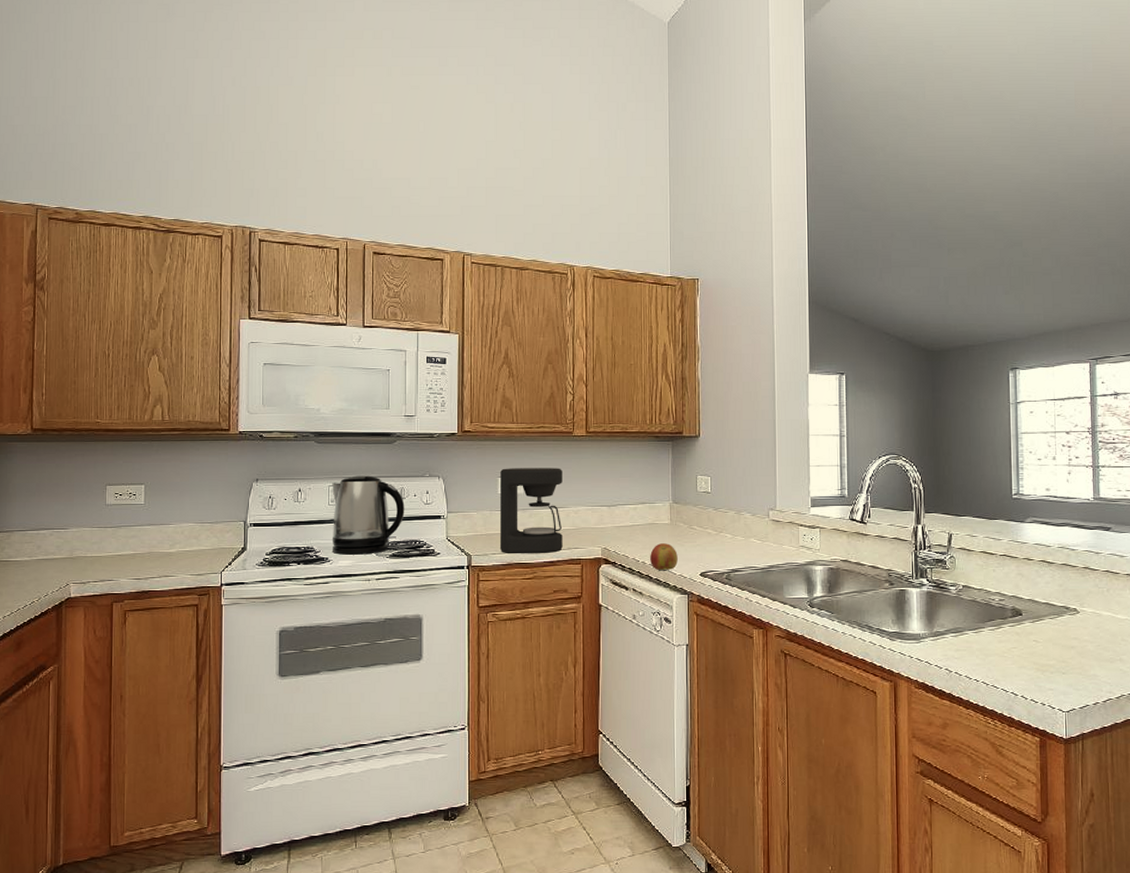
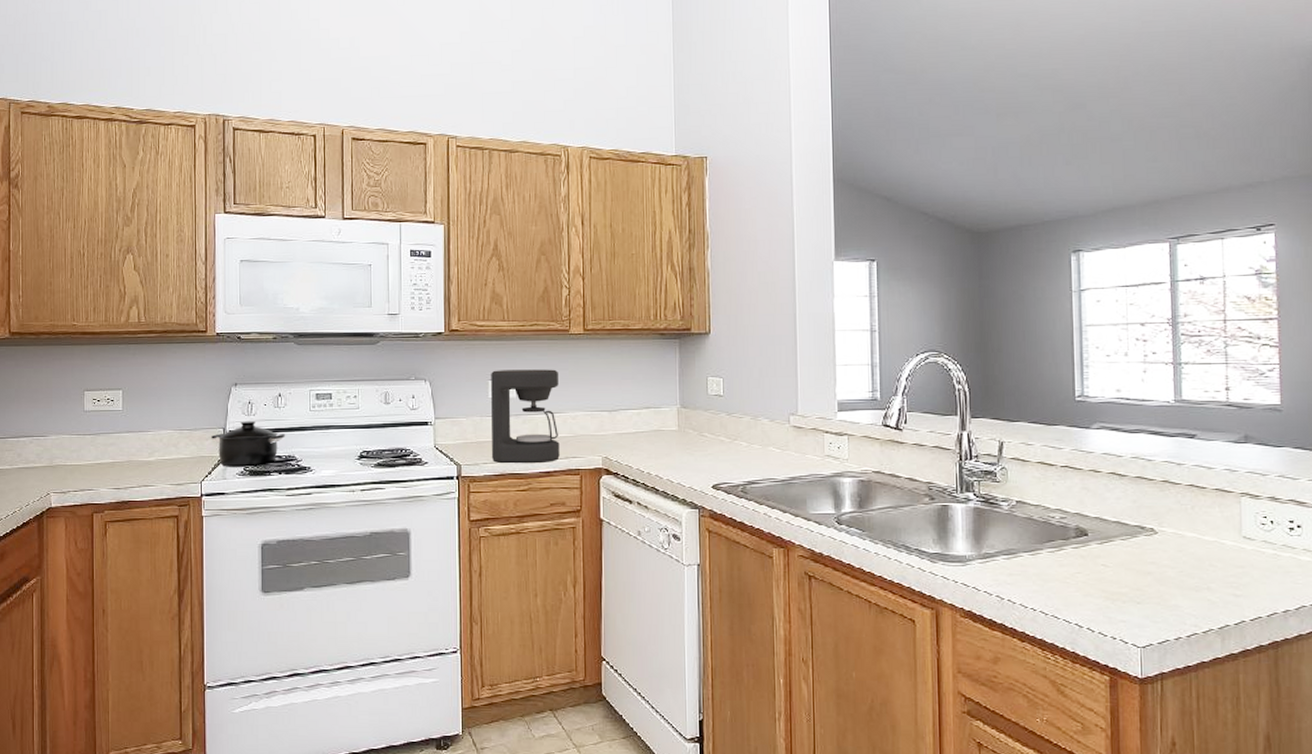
saucepan: none [232,514,304,559] -> present [211,421,285,468]
kettle: present [332,475,405,555] -> none [313,379,390,464]
apple: present [650,543,678,570] -> none [656,452,687,482]

